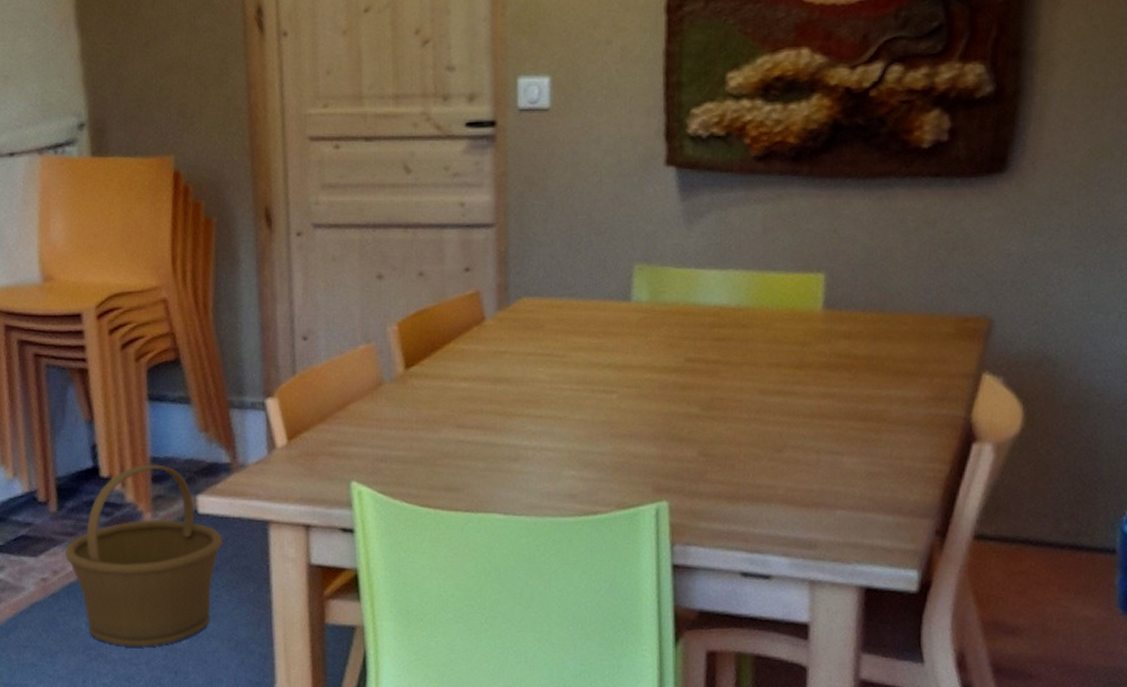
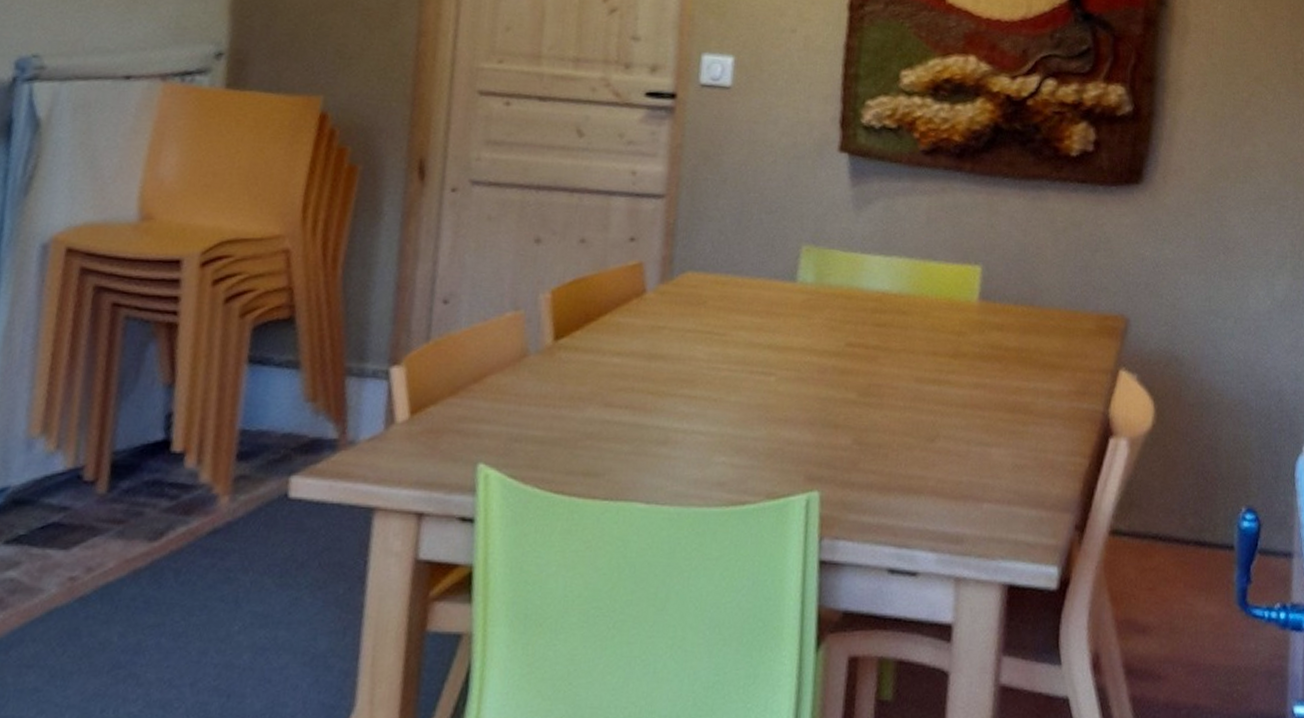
basket: present [65,464,224,648] -> none [106,437,316,665]

